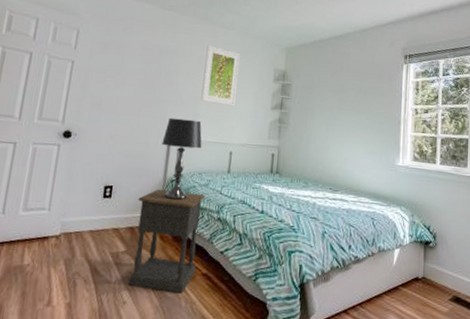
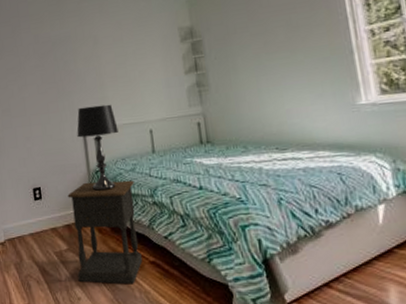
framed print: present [201,45,241,107] -> none [99,21,145,84]

